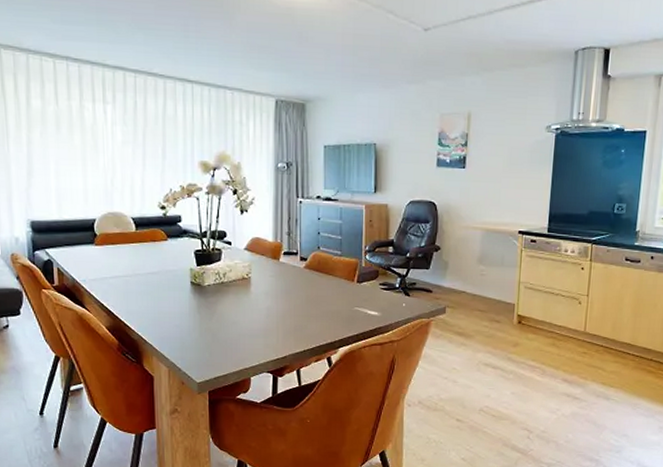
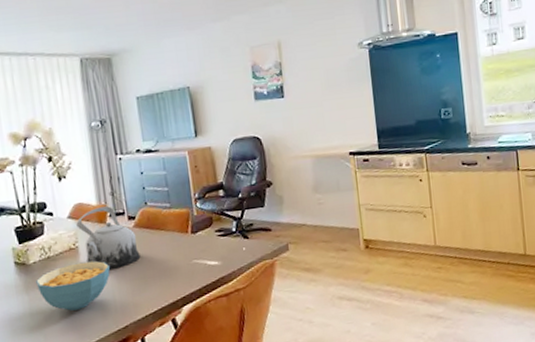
cereal bowl: none [208,292,277,335] -> present [36,261,110,311]
teapot: none [252,244,307,304] -> present [76,206,141,271]

